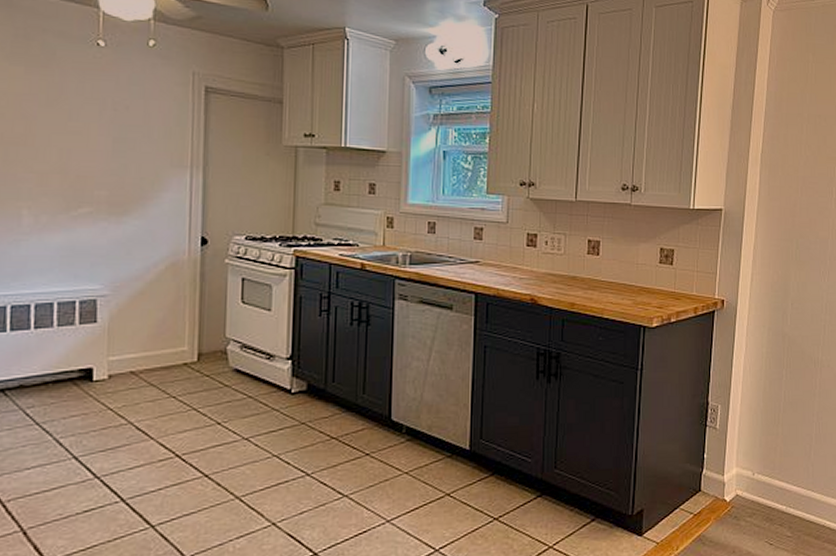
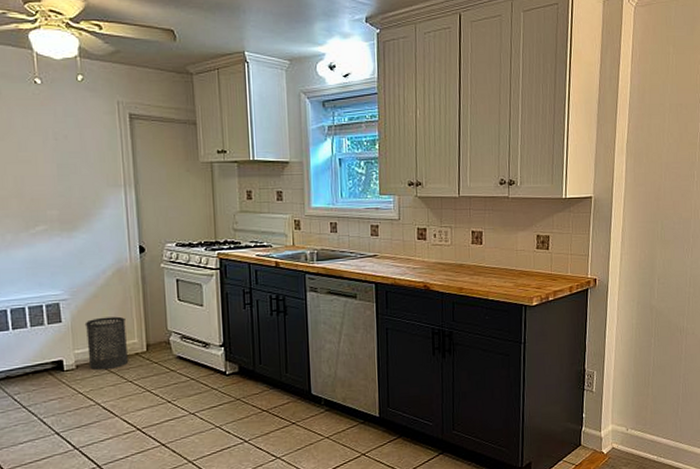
trash can: none [124,318,175,383] -> present [84,316,128,371]

